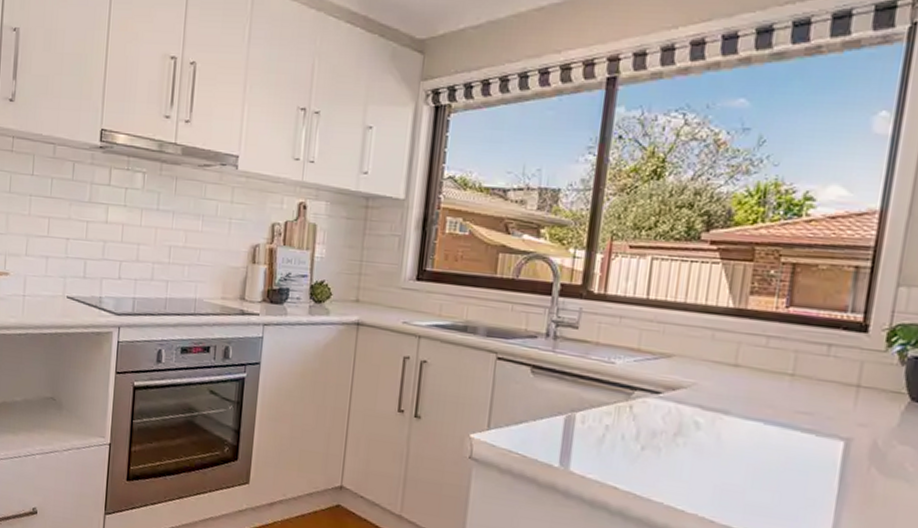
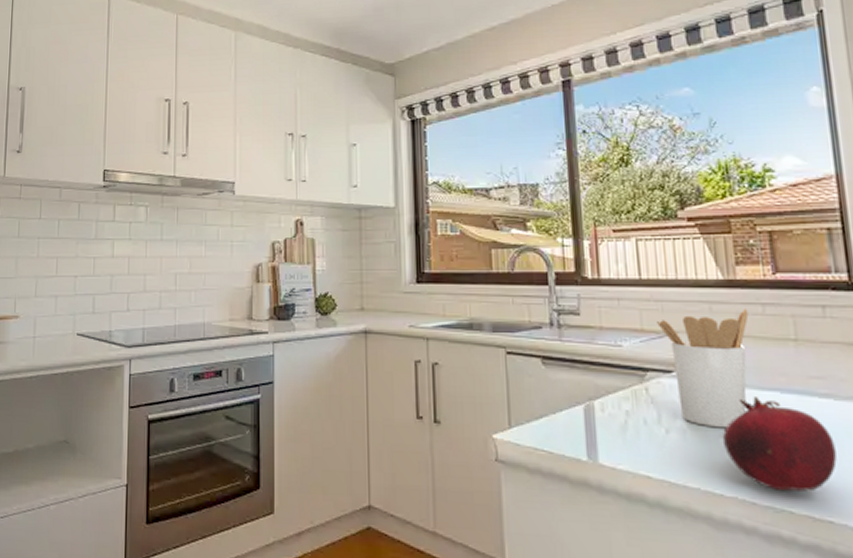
utensil holder: none [655,339,751,451] -> present [657,309,749,428]
fruit: none [695,424,806,517] -> present [722,397,837,492]

